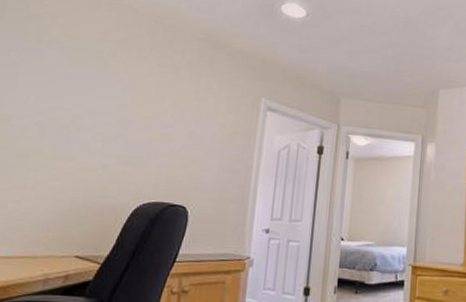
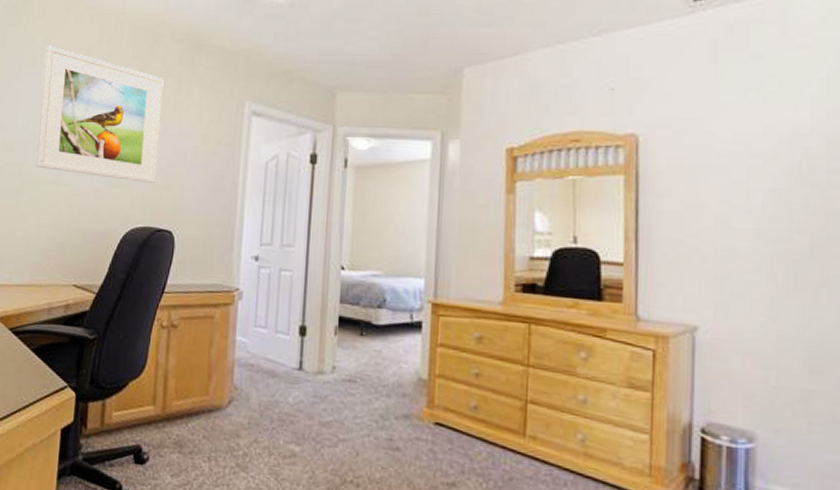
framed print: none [36,26,183,164] -> present [36,46,164,184]

